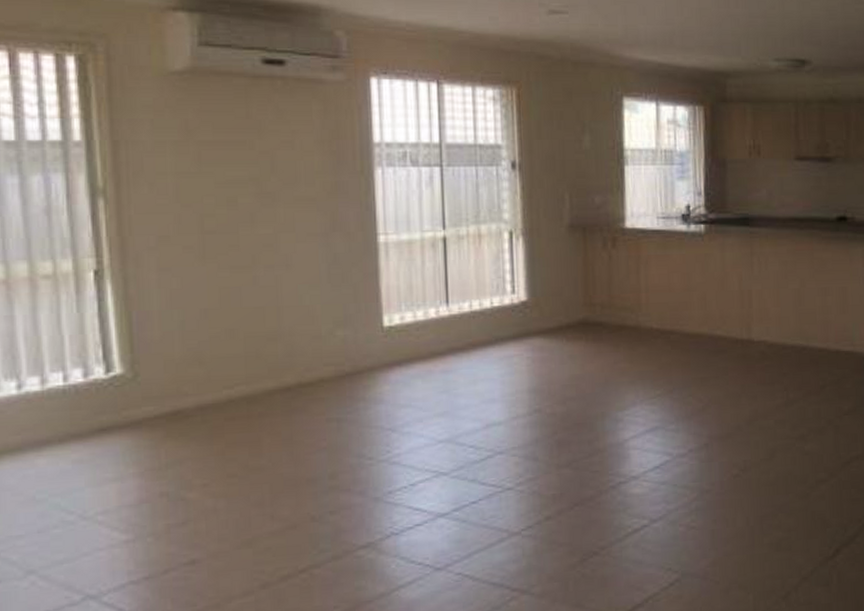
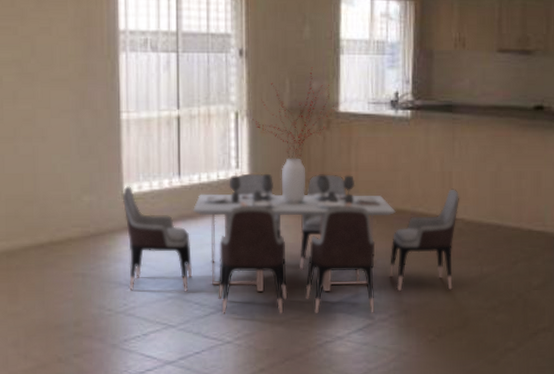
dining table: none [383,180,761,458] -> present [123,67,459,314]

